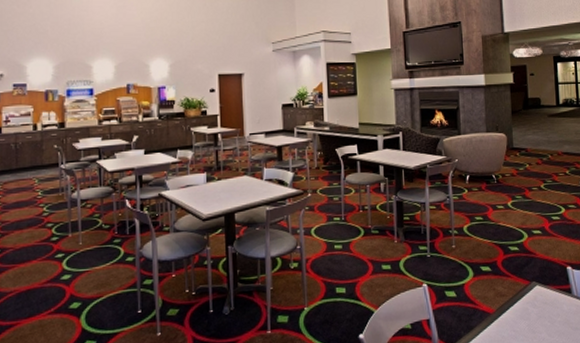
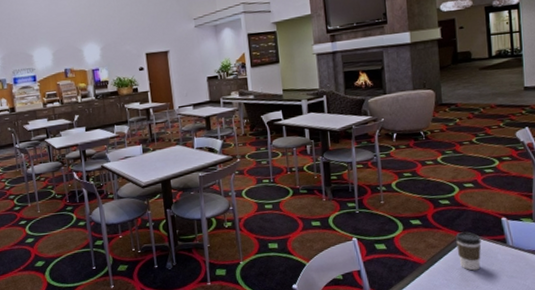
coffee cup: none [523,280,548,322] -> present [455,232,482,271]

